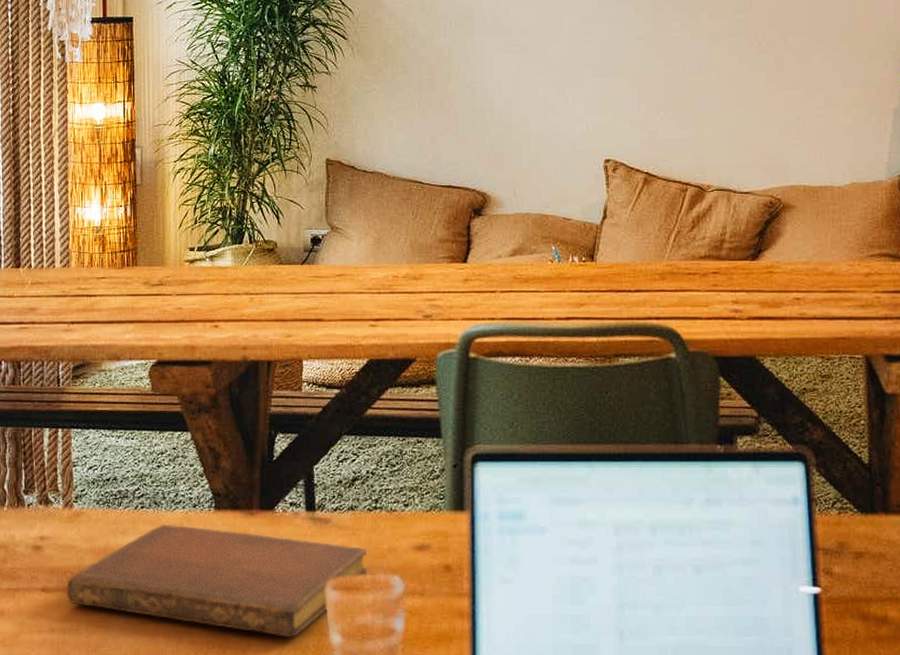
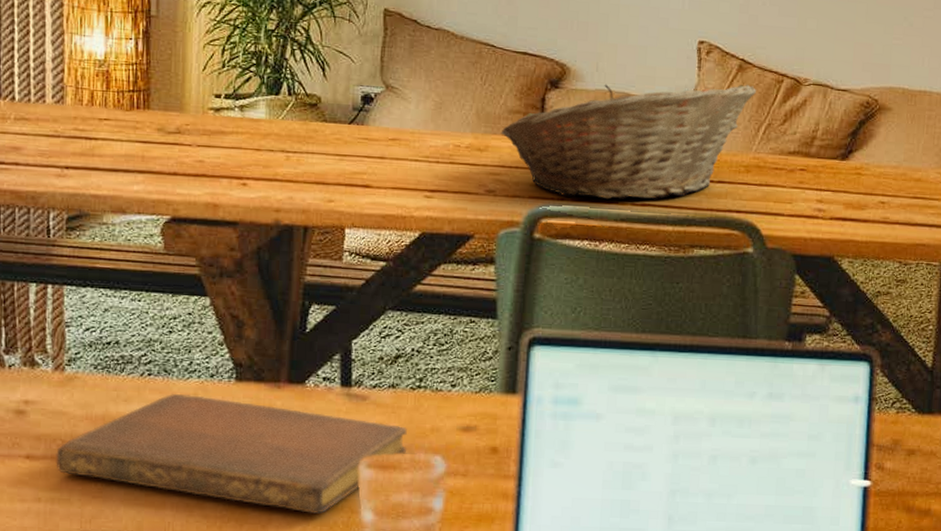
fruit basket: none [433,196,663,316] -> present [500,84,756,200]

